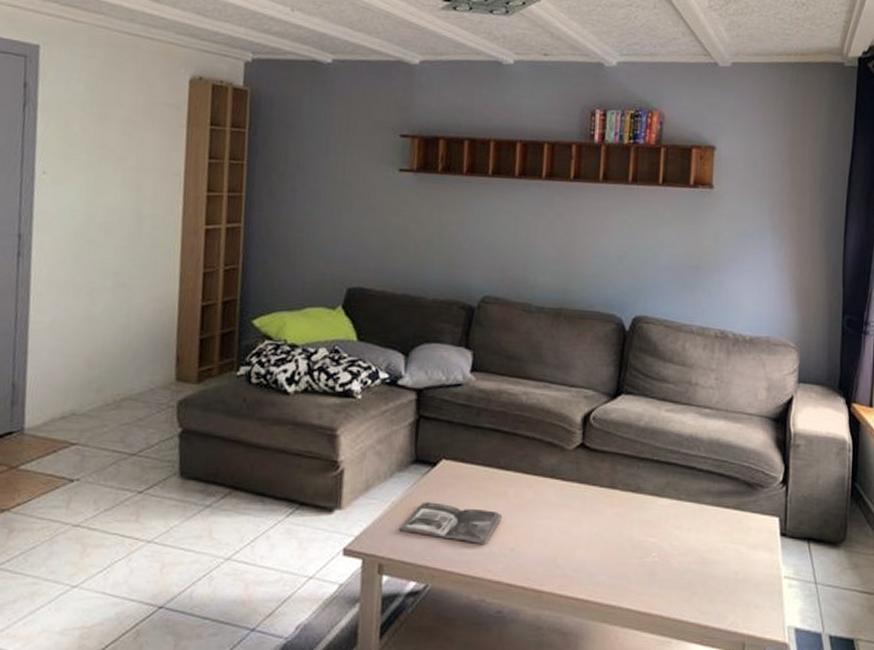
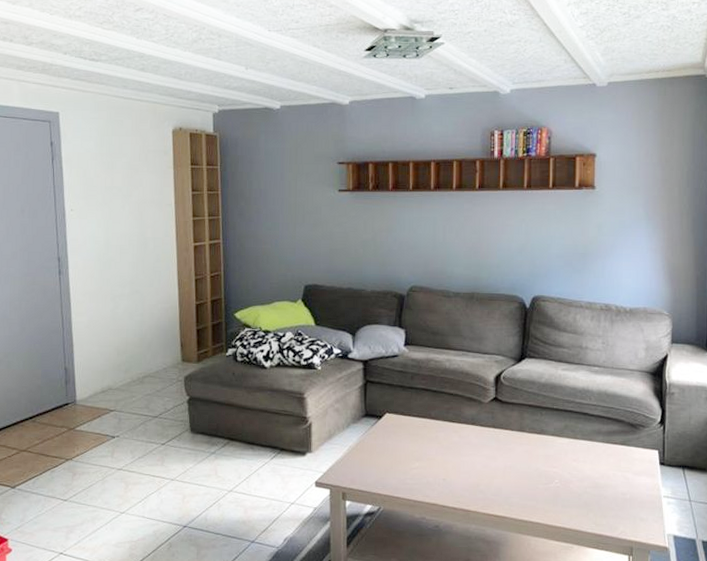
magazine: present [398,501,503,544] -> none [356,445,435,476]

